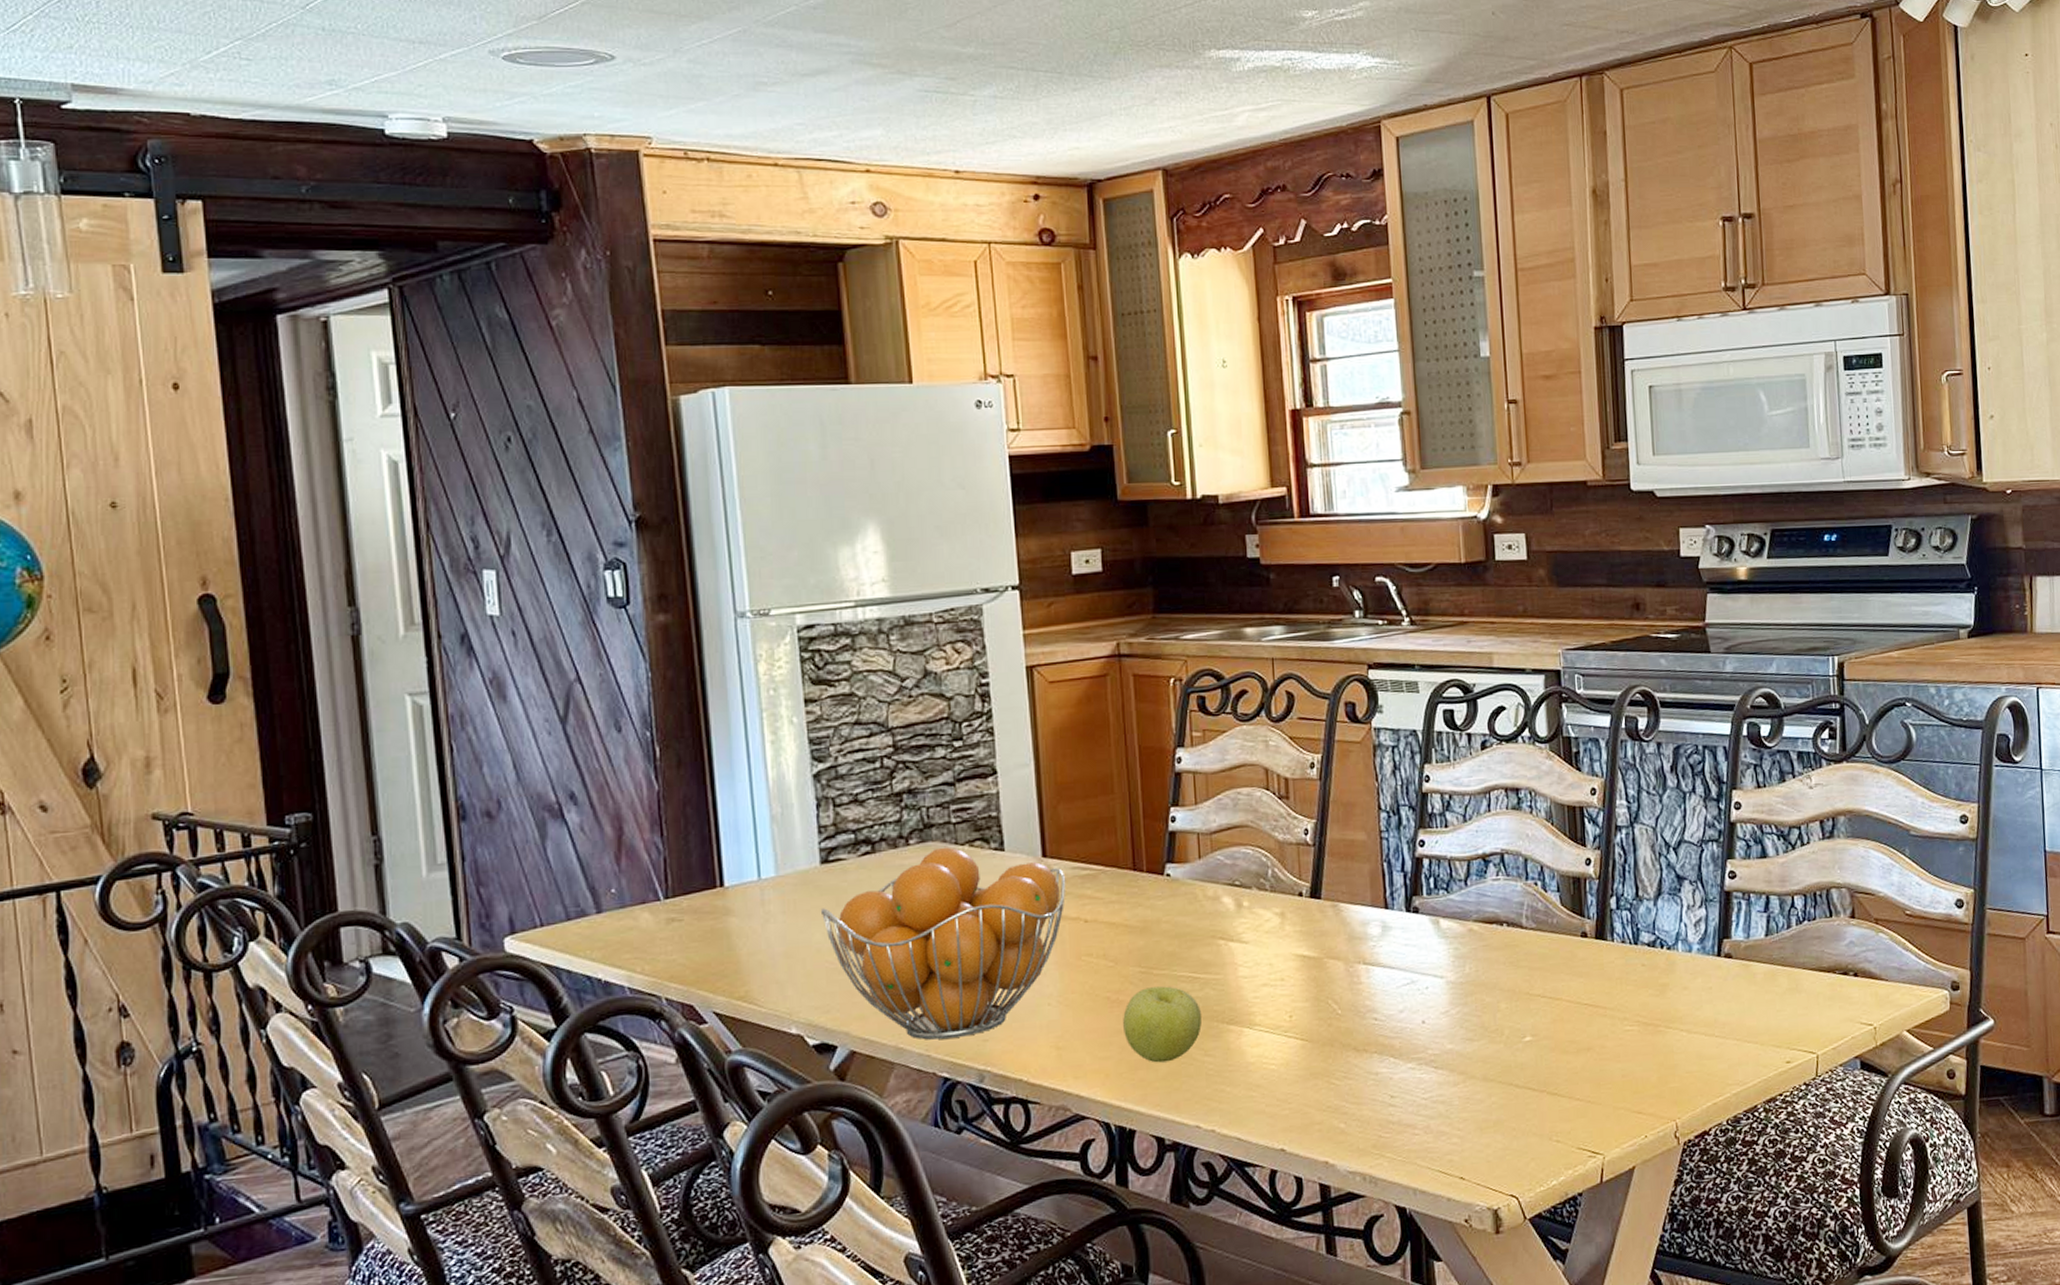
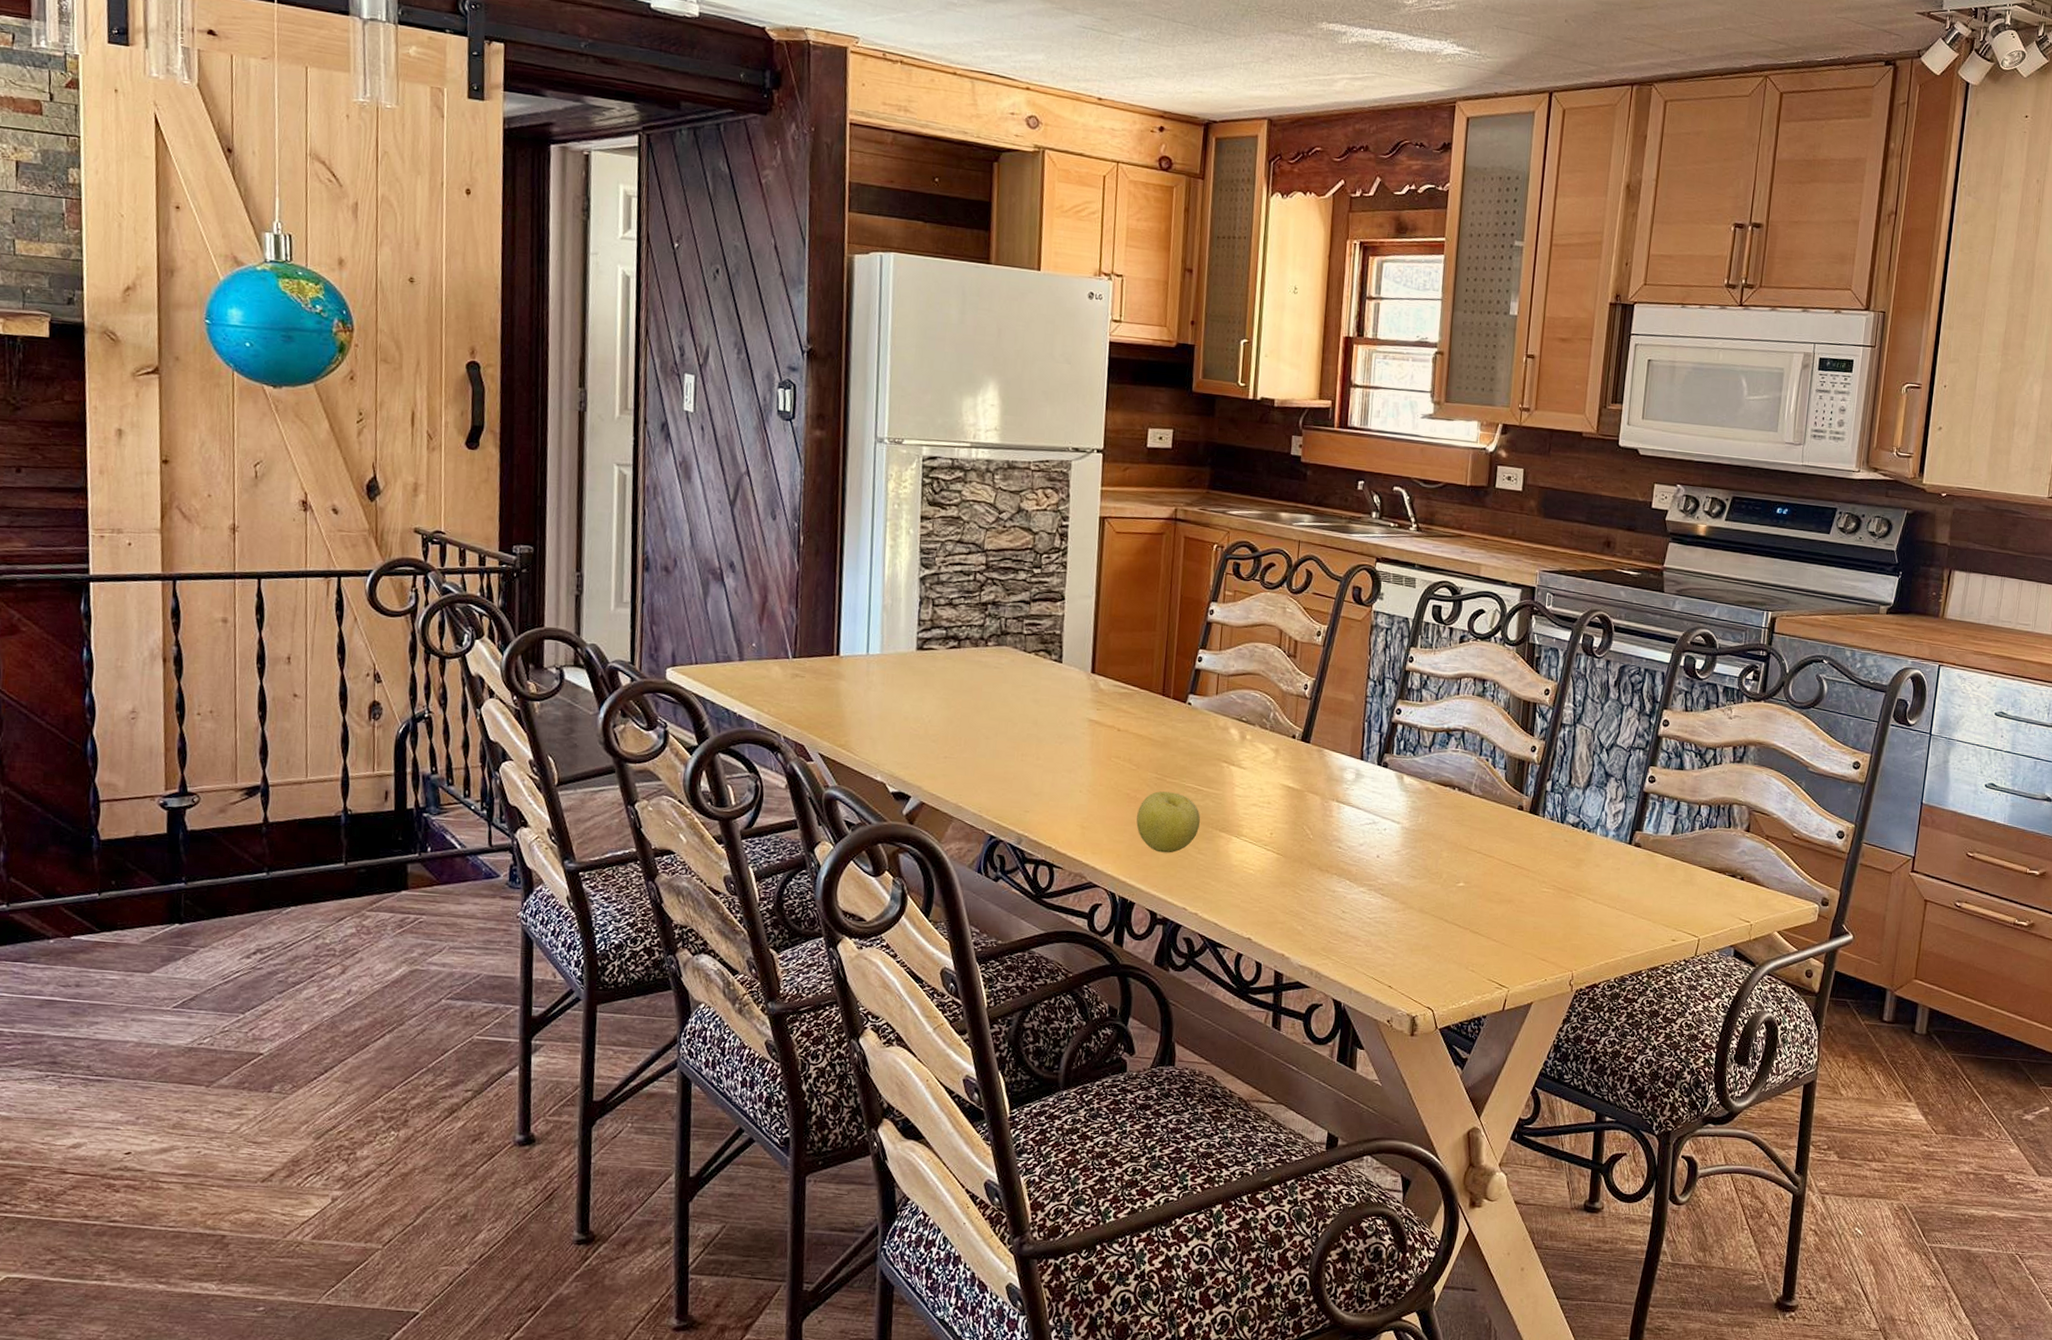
fruit basket: present [820,847,1066,1040] -> none [911,652,1108,806]

